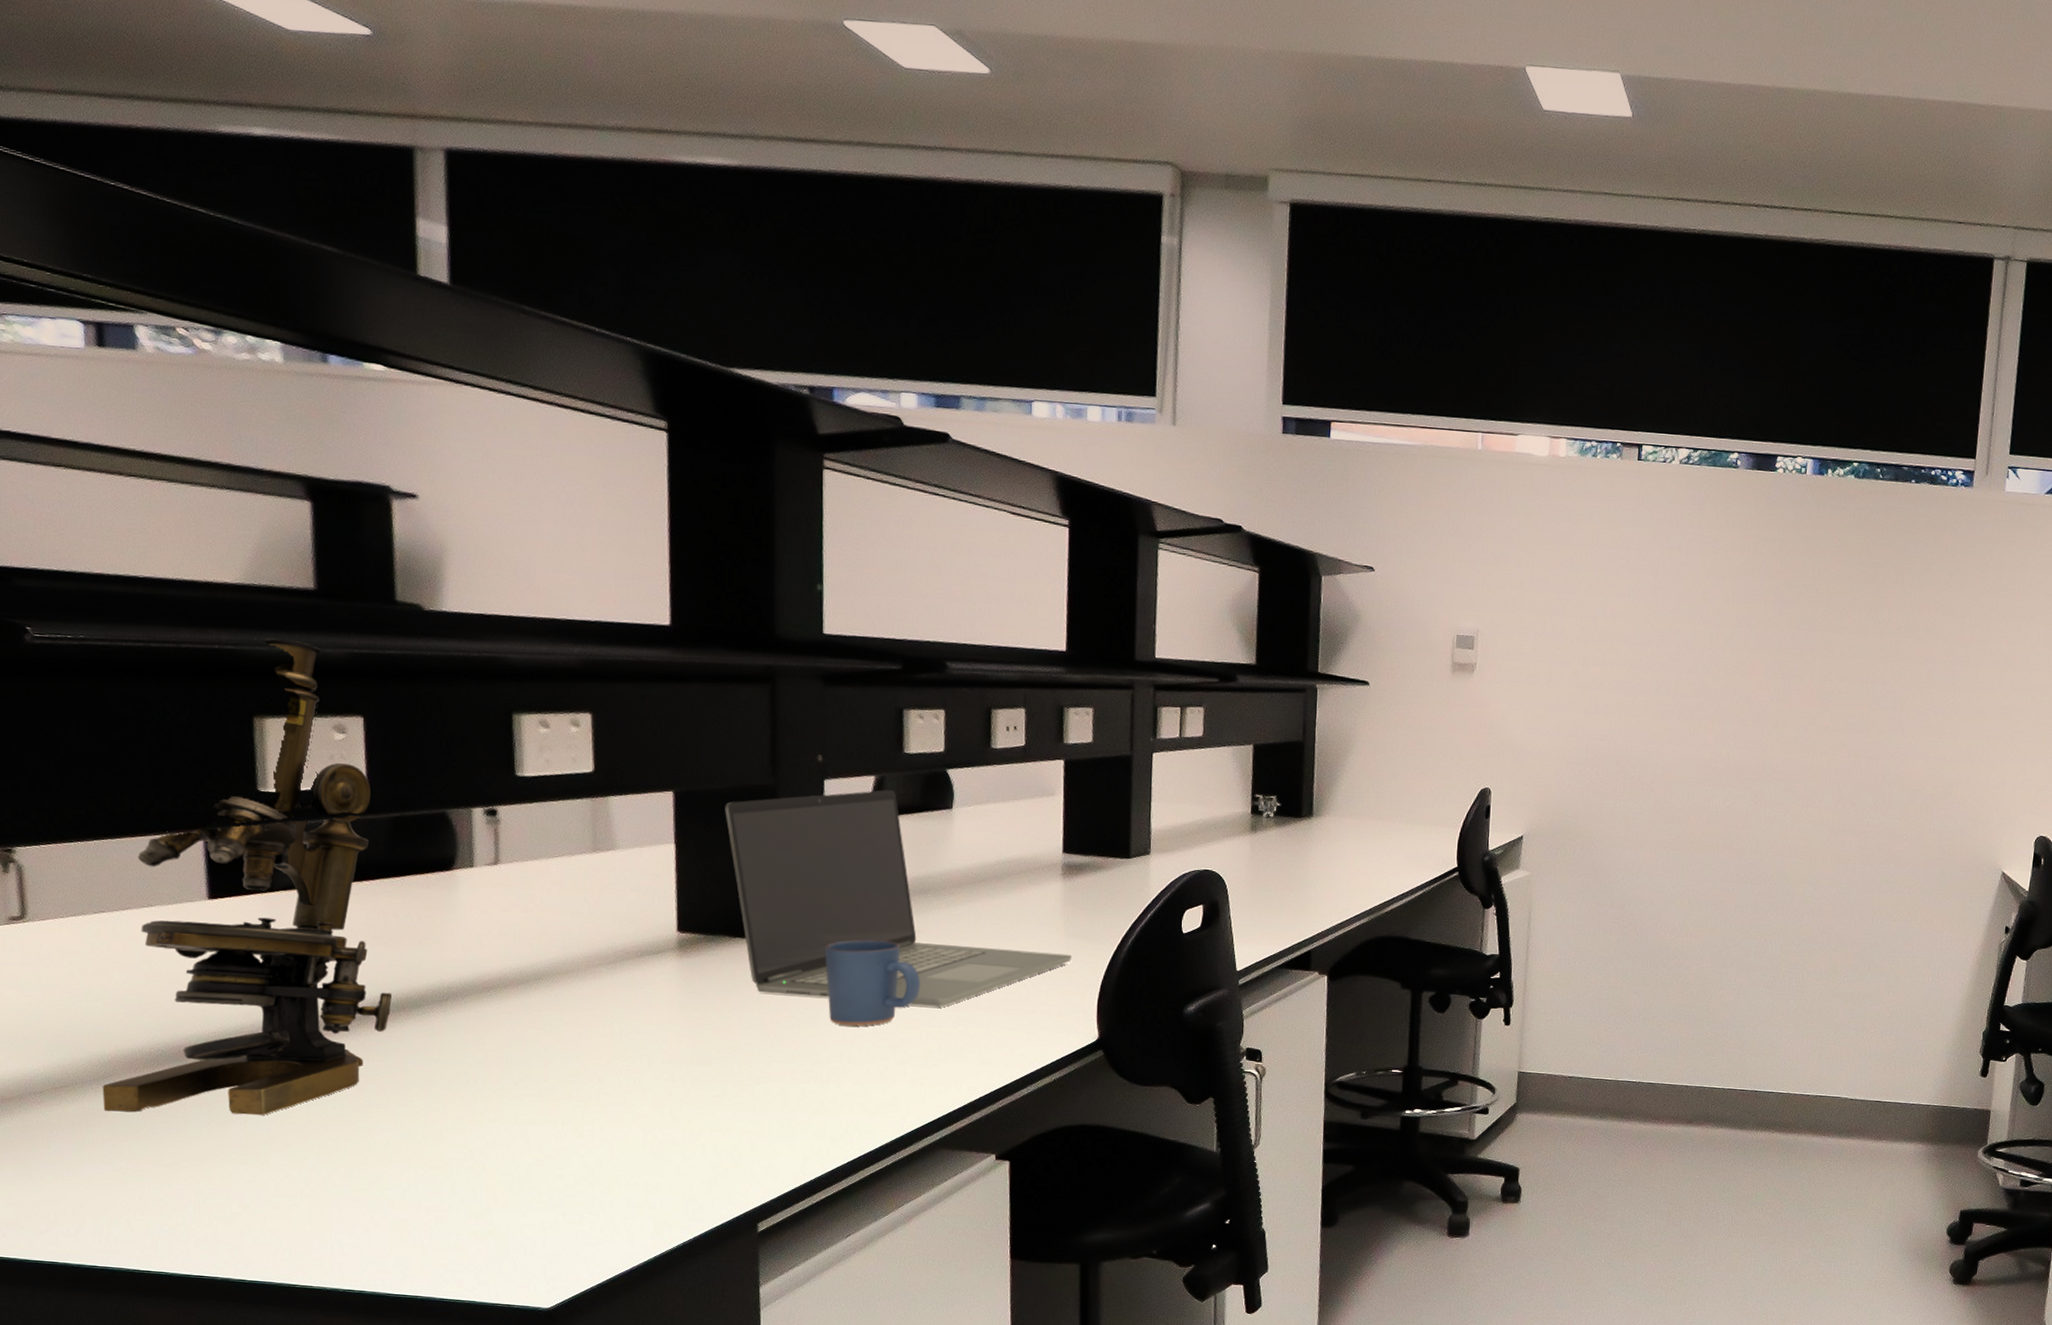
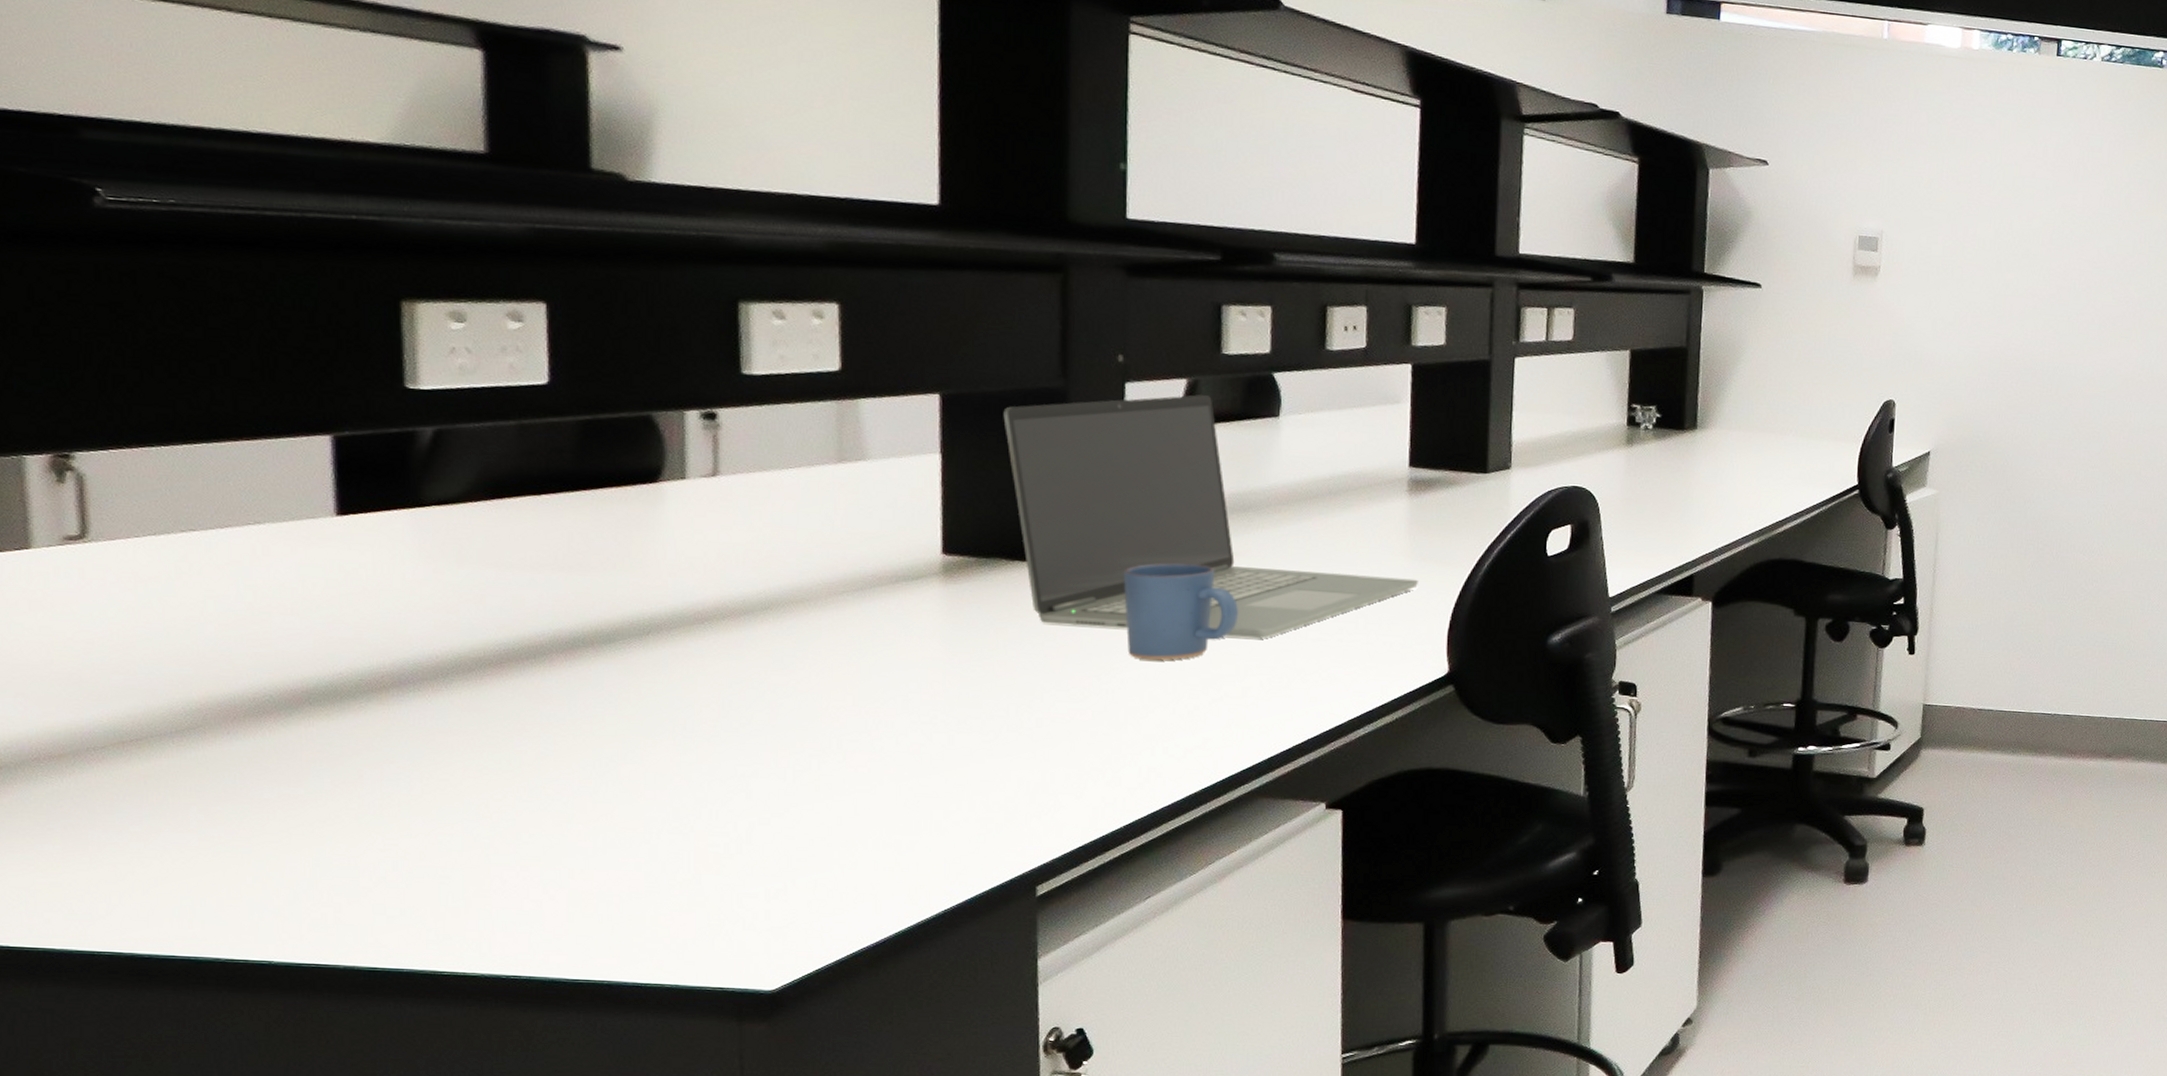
microscope: present [102,638,393,1115] -> none [187,208,578,771]

